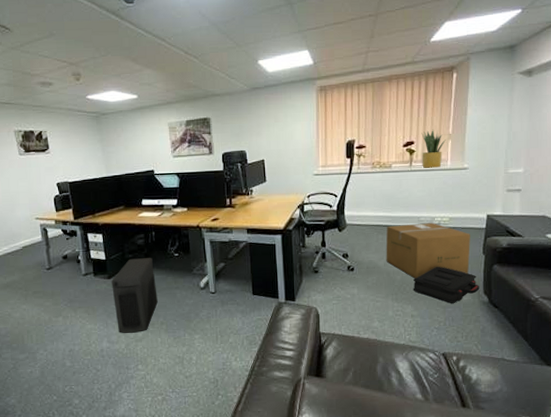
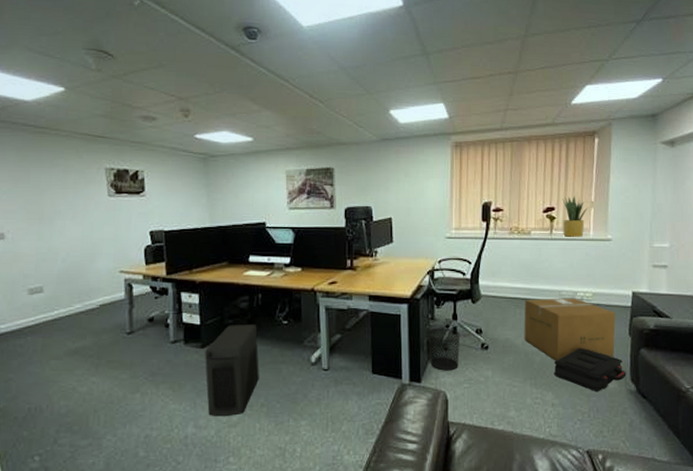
waste bin: none [300,253,329,291] -> present [428,327,461,371]

